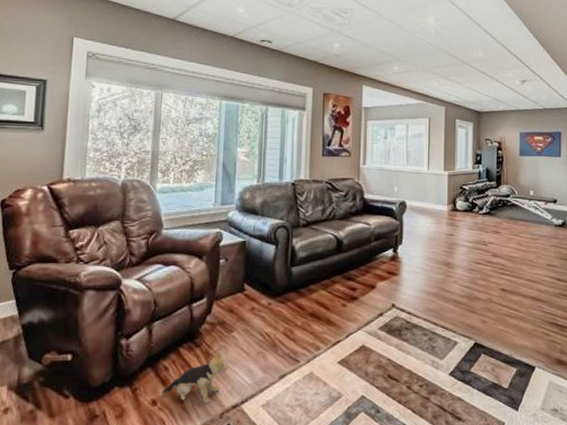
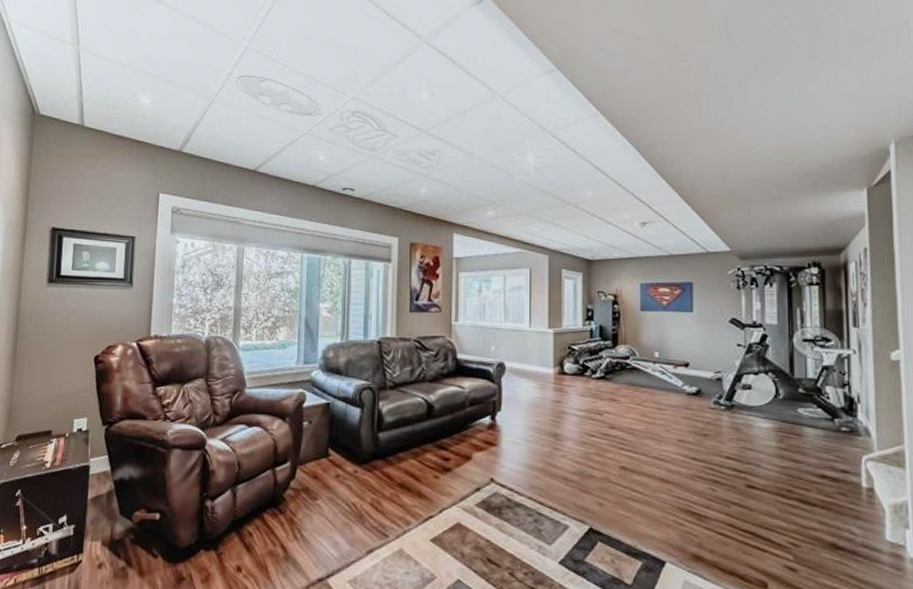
plush toy: present [161,350,228,403] -> none [246,518,313,574]

